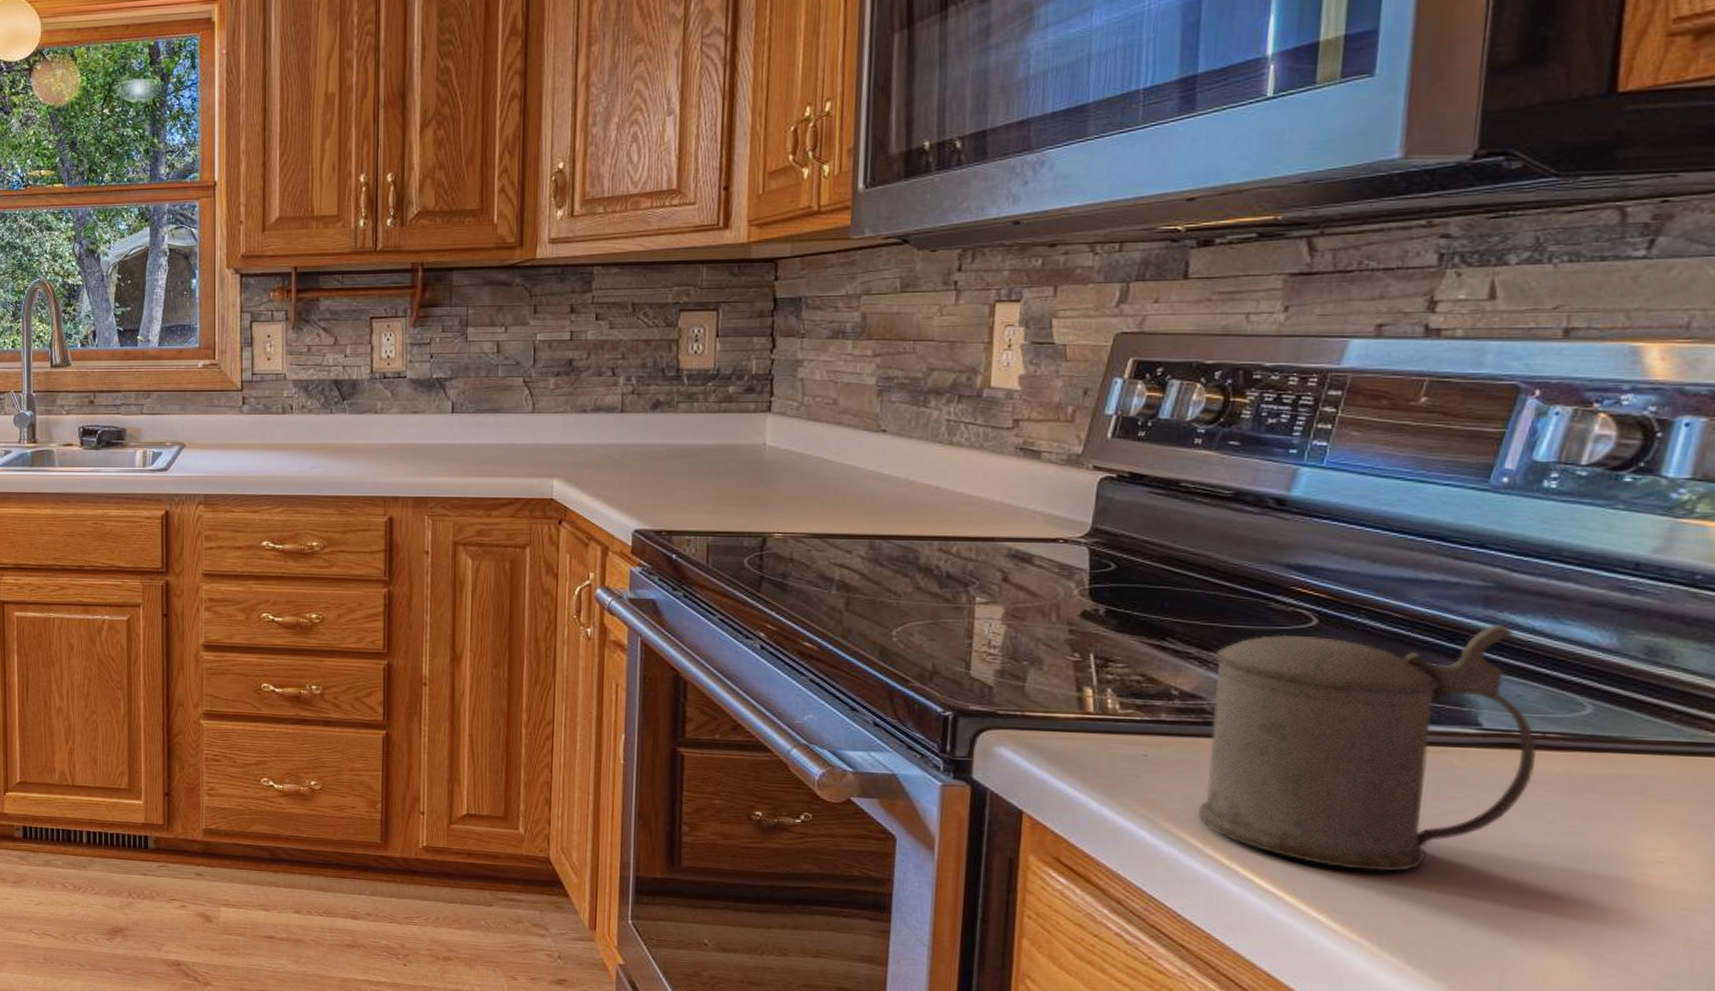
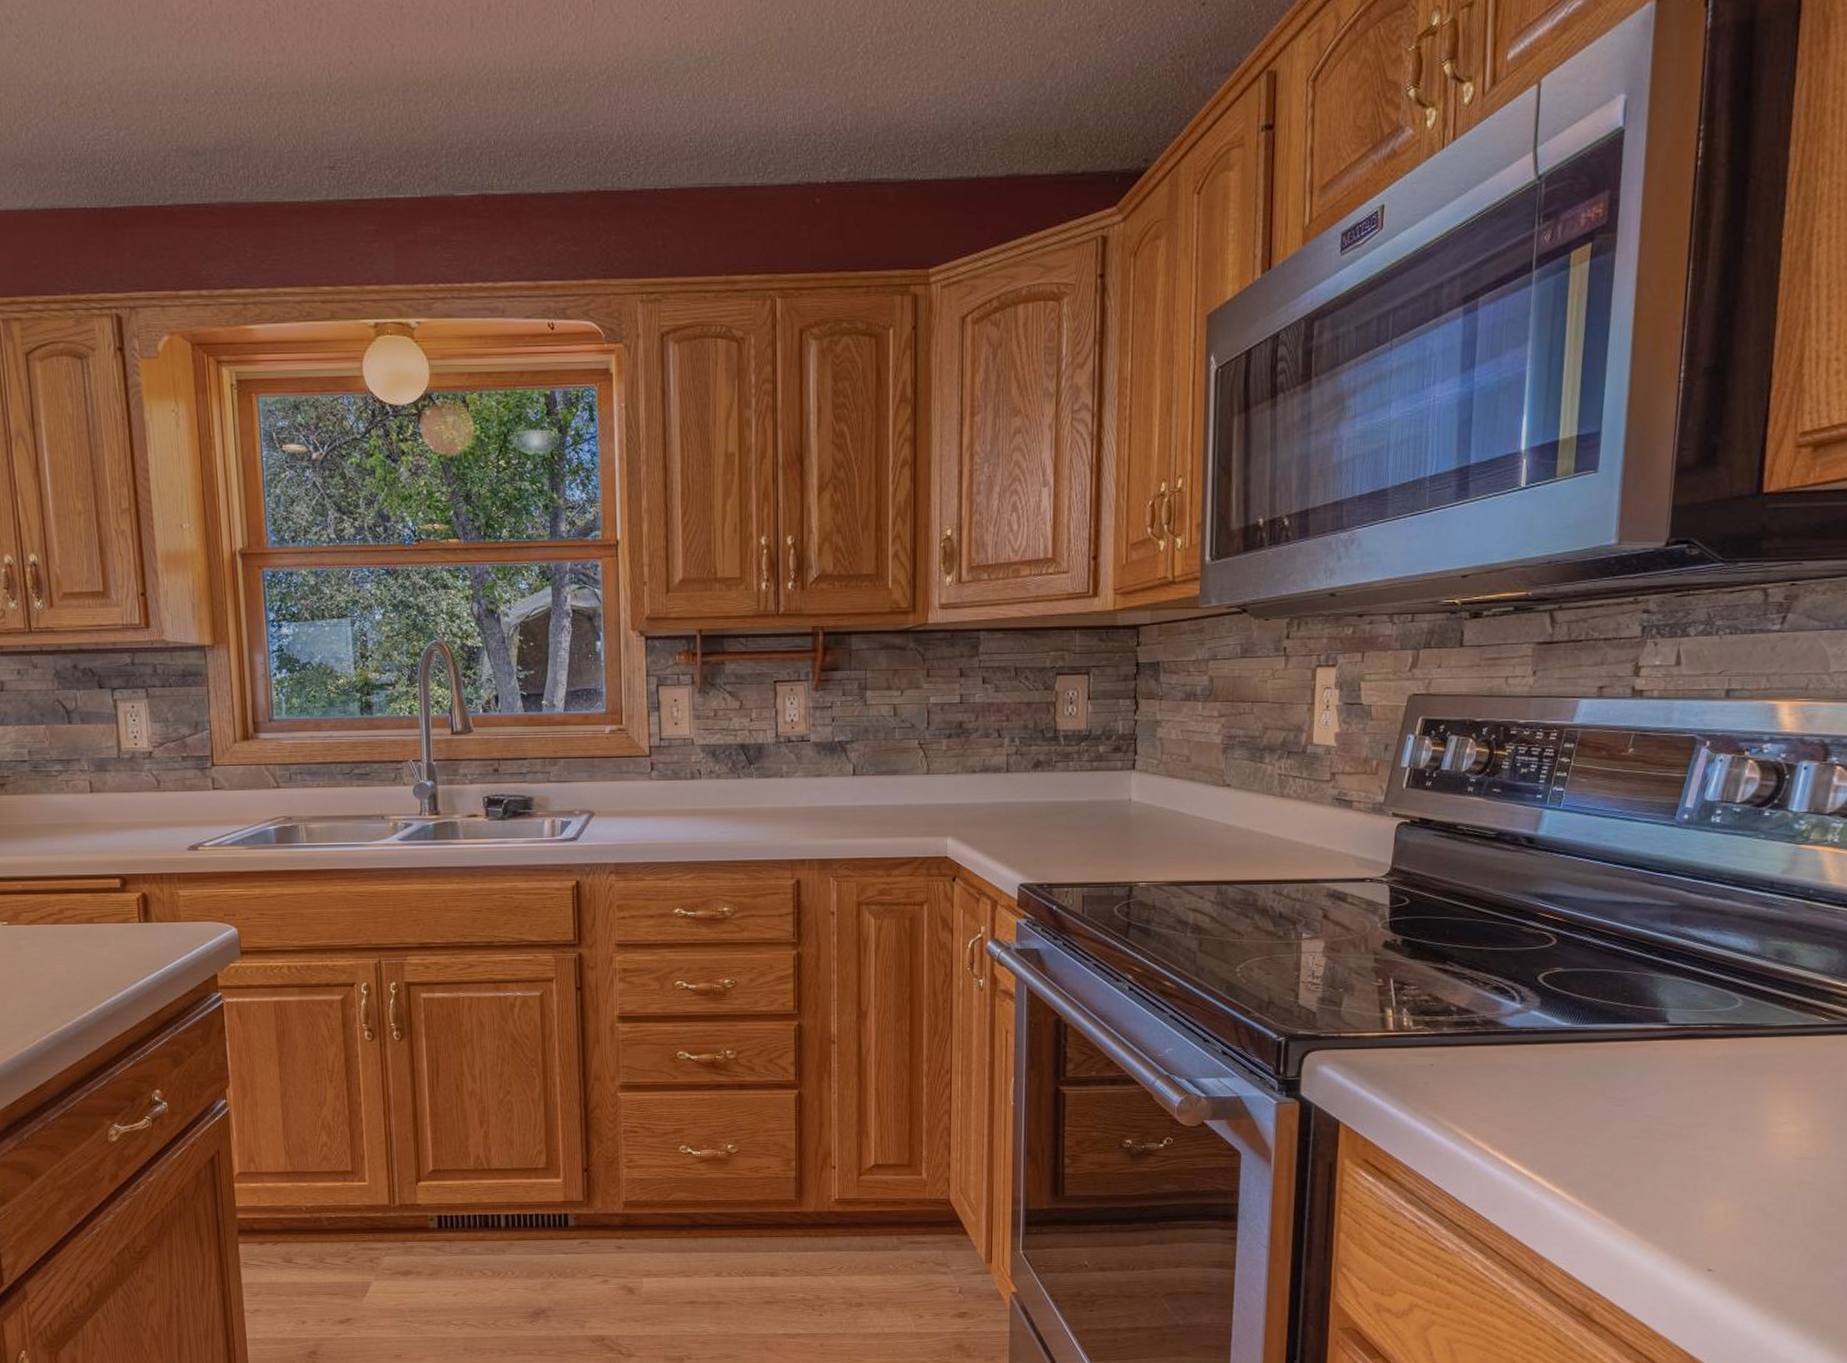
beer stein: present [1197,625,1537,872] -> none [1470,937,1705,1149]

